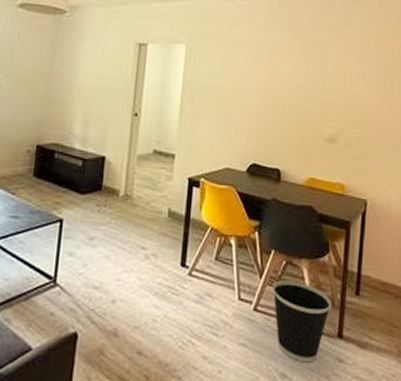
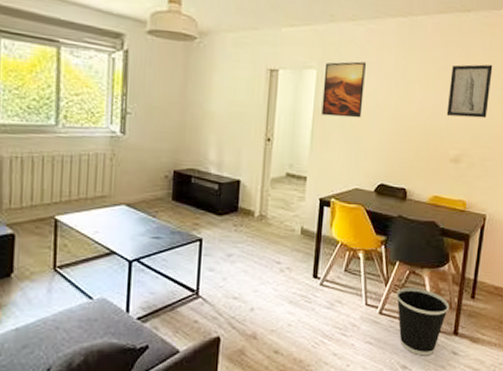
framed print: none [190,37,236,94] -> present [321,61,366,118]
wall art: none [320,41,365,97] -> present [446,64,493,119]

